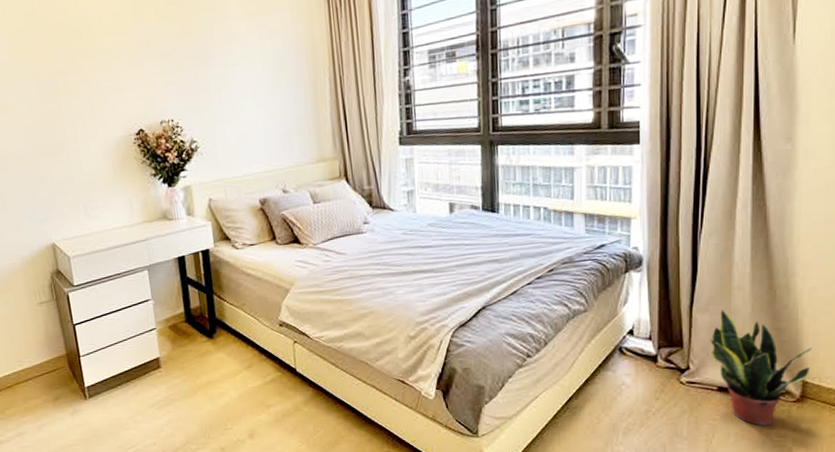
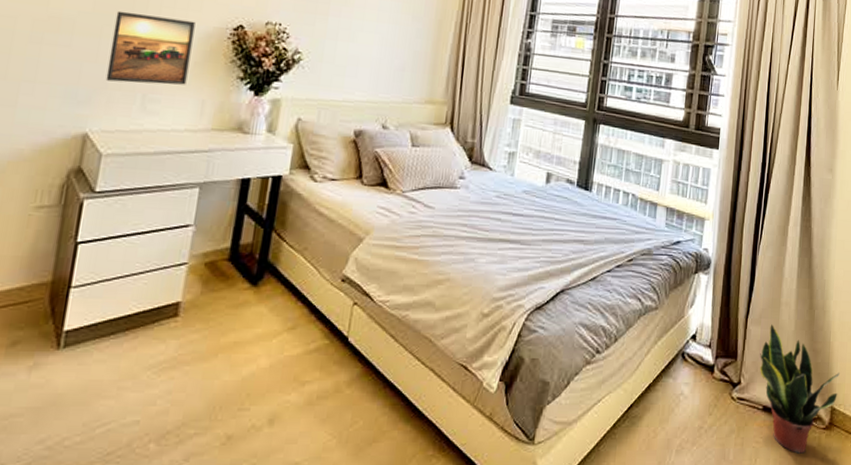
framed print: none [44,135,113,199] -> present [105,10,196,85]

